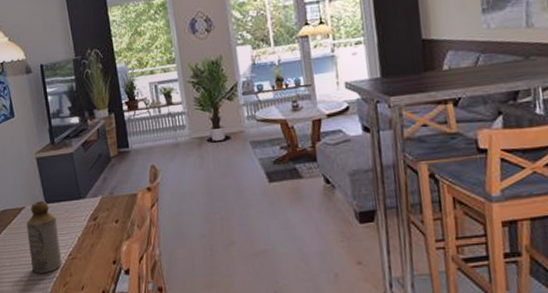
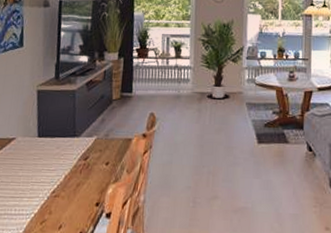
bottle: present [26,200,62,274] -> none [10,133,47,209]

